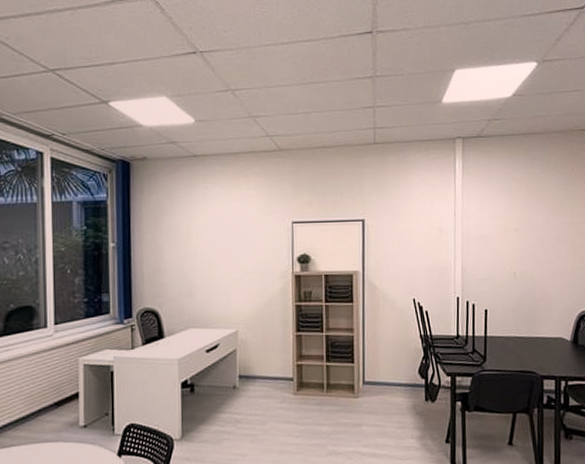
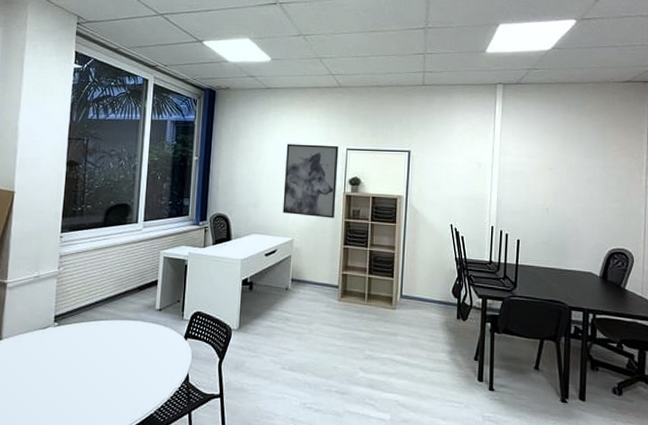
wall art: none [221,219,284,303] -> present [283,144,339,218]

